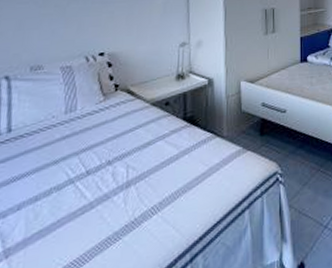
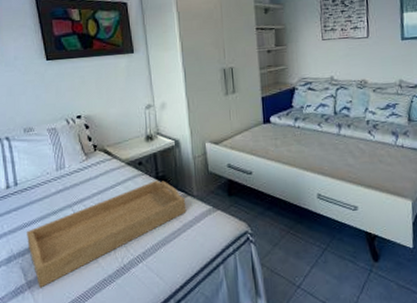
serving tray: none [13,121,214,257] -> present [27,180,187,288]

